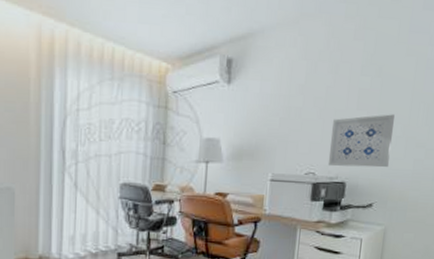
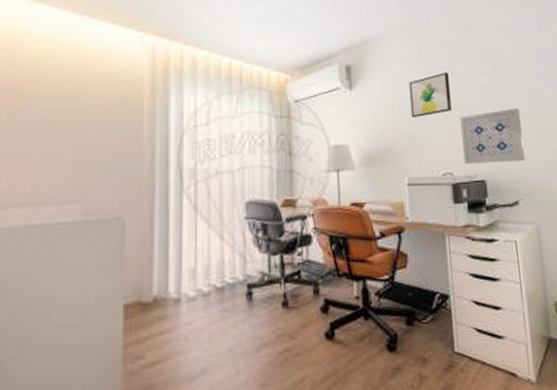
wall art: none [285,72,330,117] -> present [409,73,452,117]

